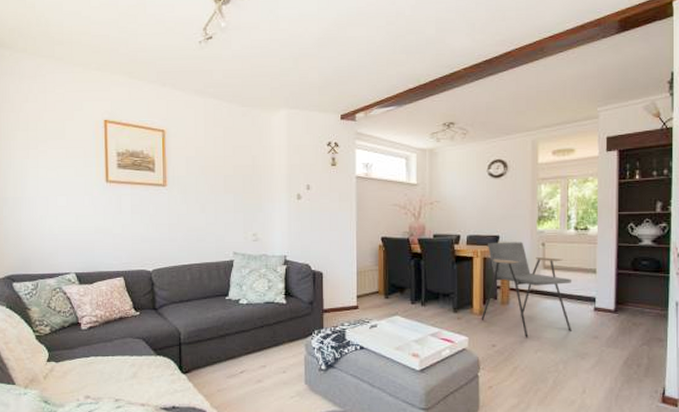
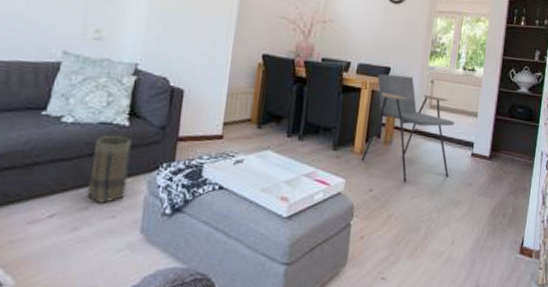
basket: none [264,311,290,362] -> present [87,135,132,203]

